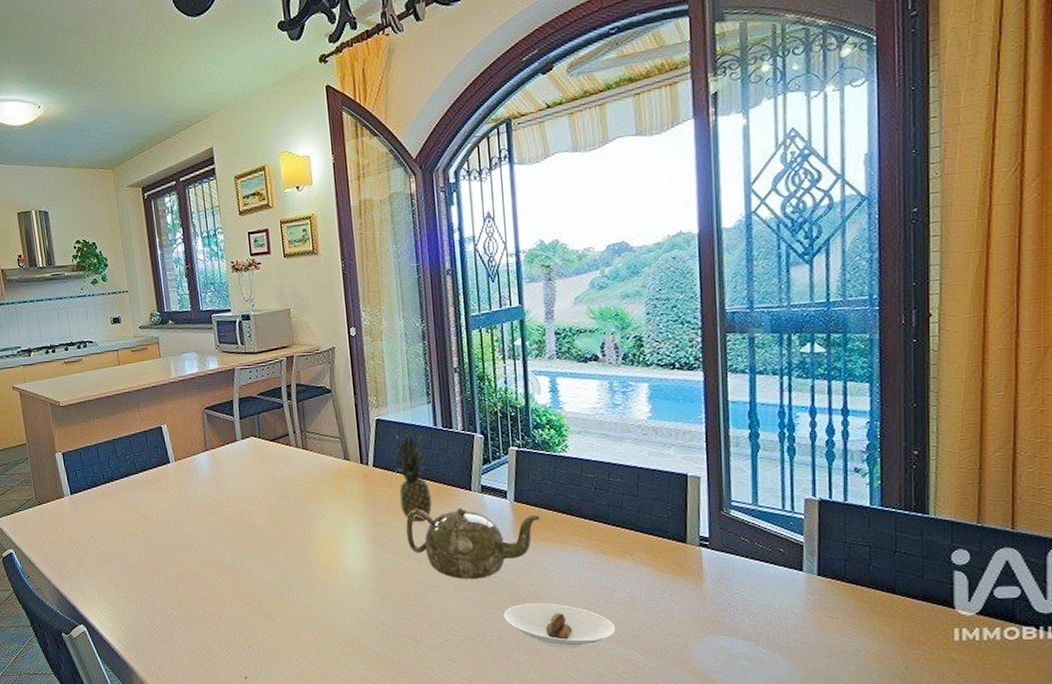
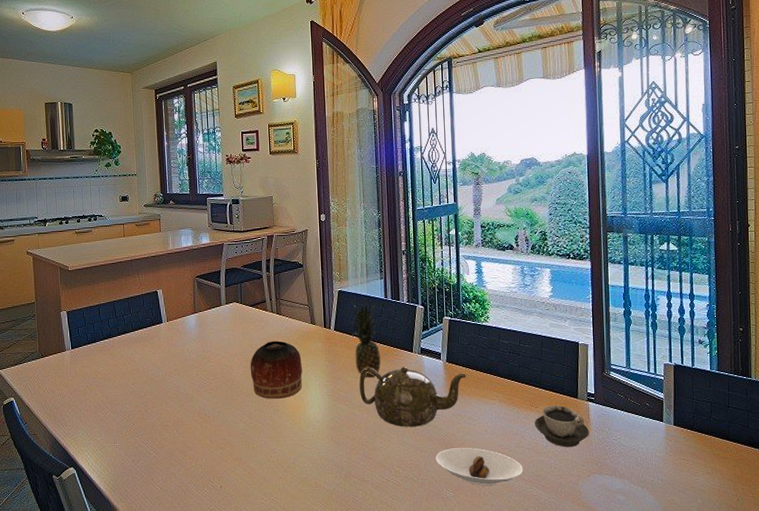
bowl: none [274,480,337,548] -> present [250,340,302,399]
cup: none [630,551,702,602] -> present [535,404,589,447]

